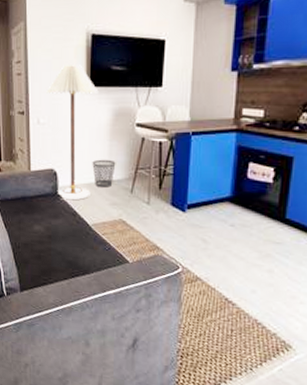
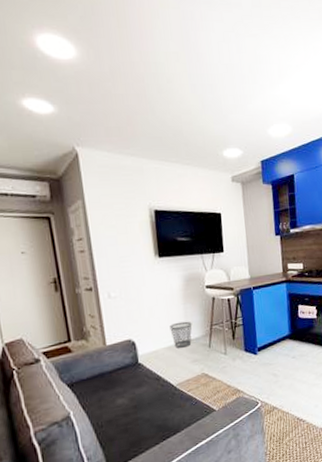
floor lamp: present [46,65,99,201] -> none [114,238,172,368]

